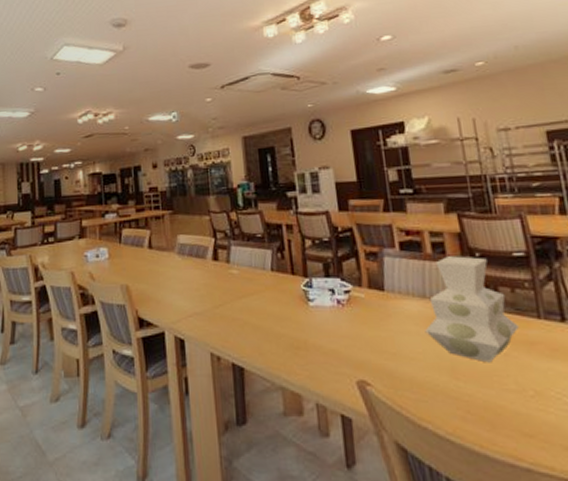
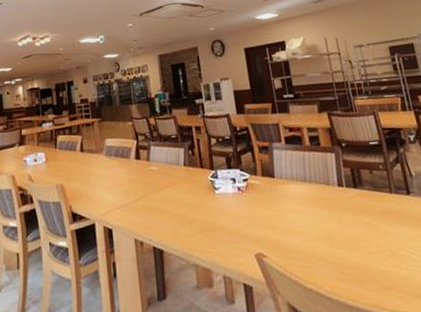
vase: present [425,256,519,363] -> none [307,146,377,232]

